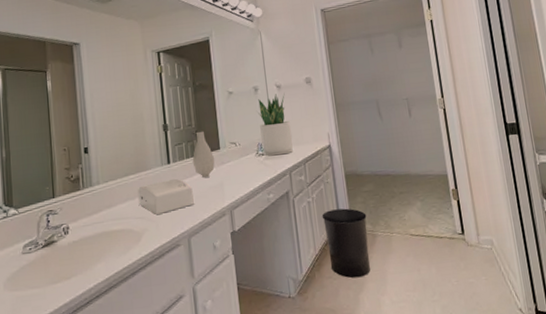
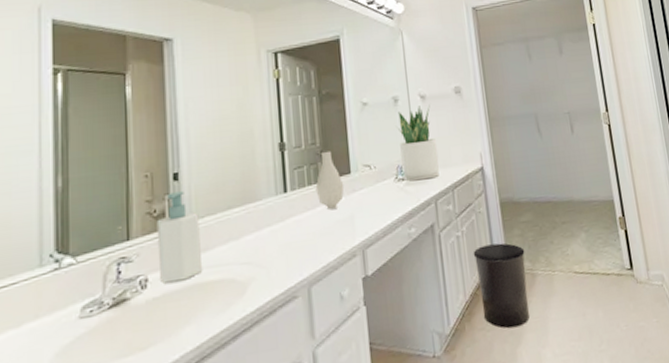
soap bottle: none [73,161,109,231] -> present [156,191,203,284]
tissue dispenser: present [137,178,194,215] -> none [243,211,317,259]

